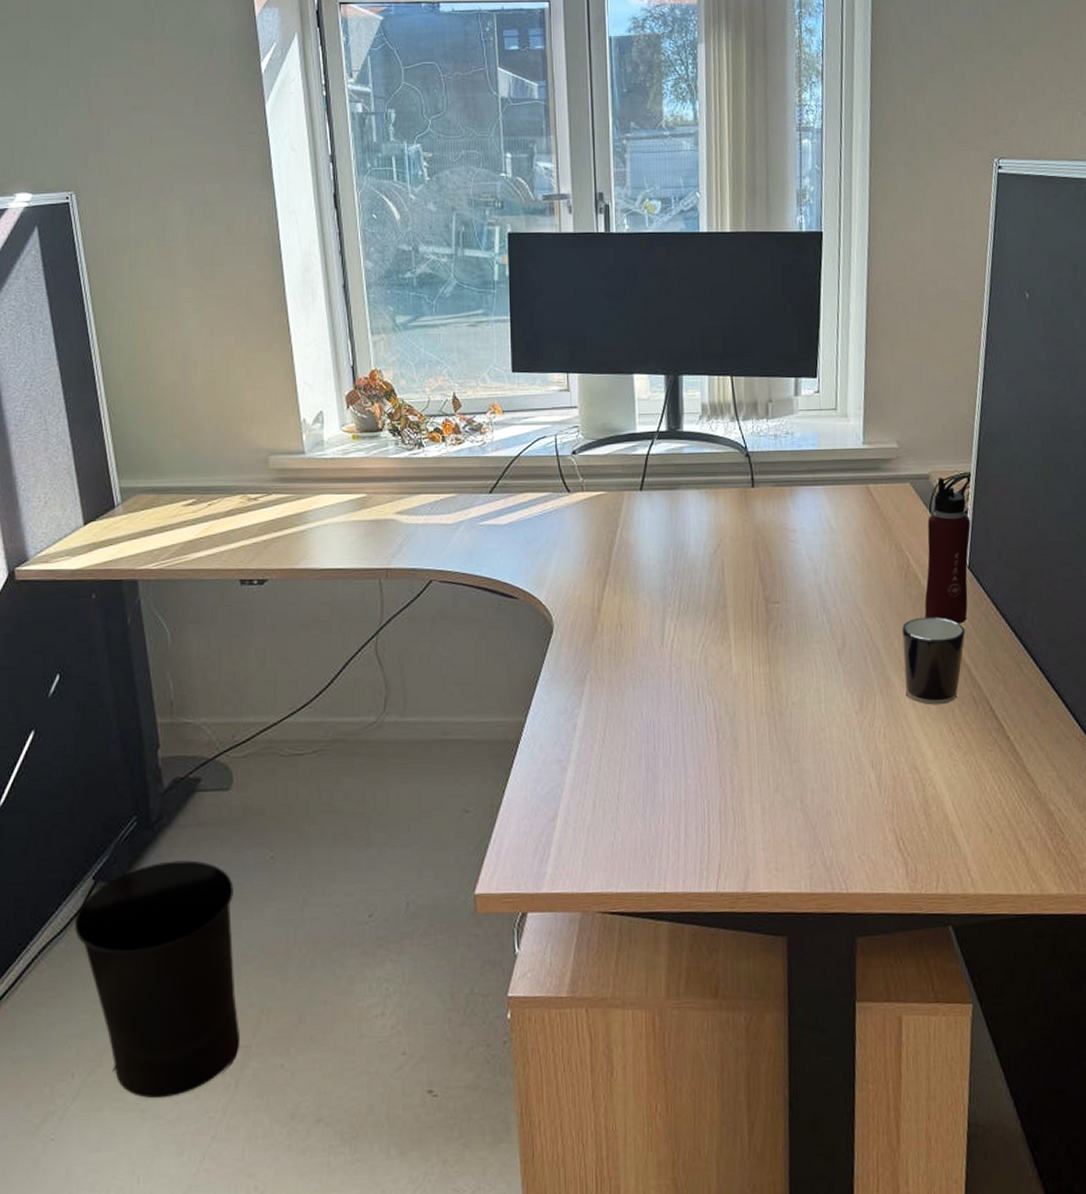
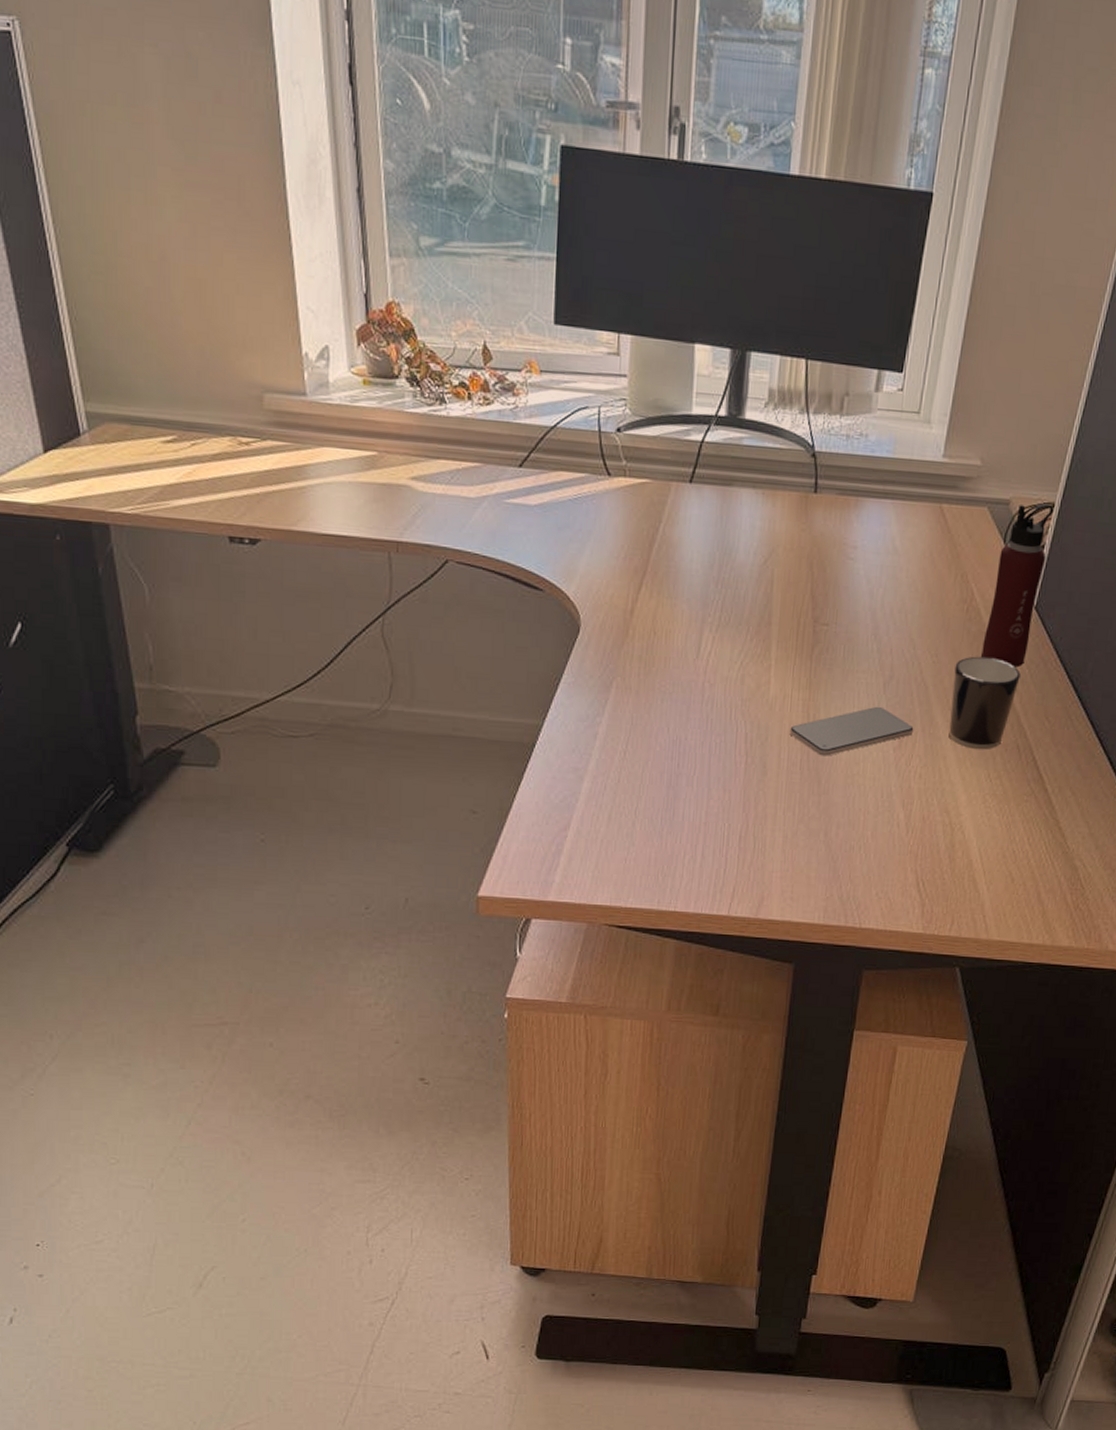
waste bin: present [75,860,241,1098] -> none [48,834,228,1064]
smartphone: none [755,673,872,726] -> present [789,706,914,756]

